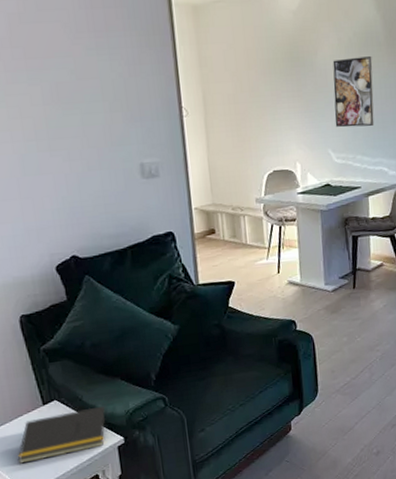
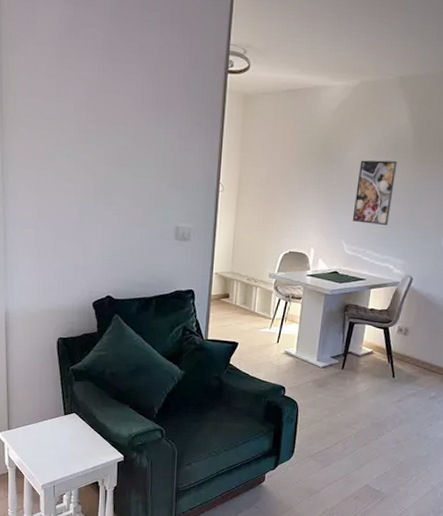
notepad: present [17,406,106,464] -> none [37,425,113,460]

